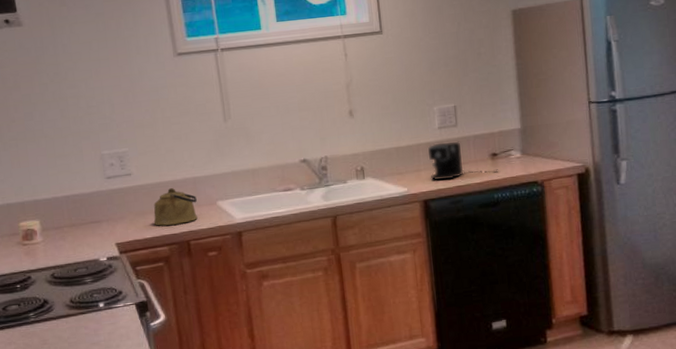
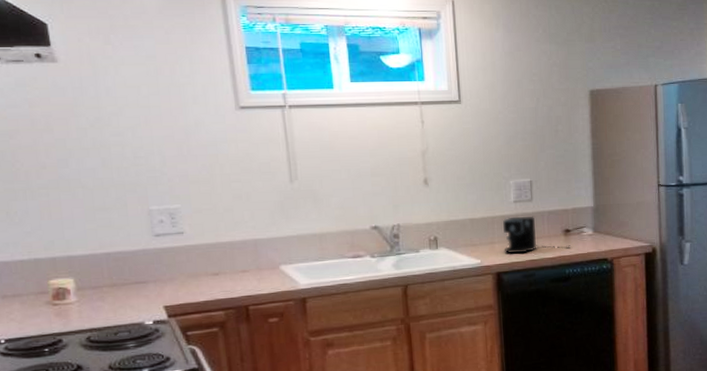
kettle: present [153,188,198,226] -> none [208,250,259,289]

